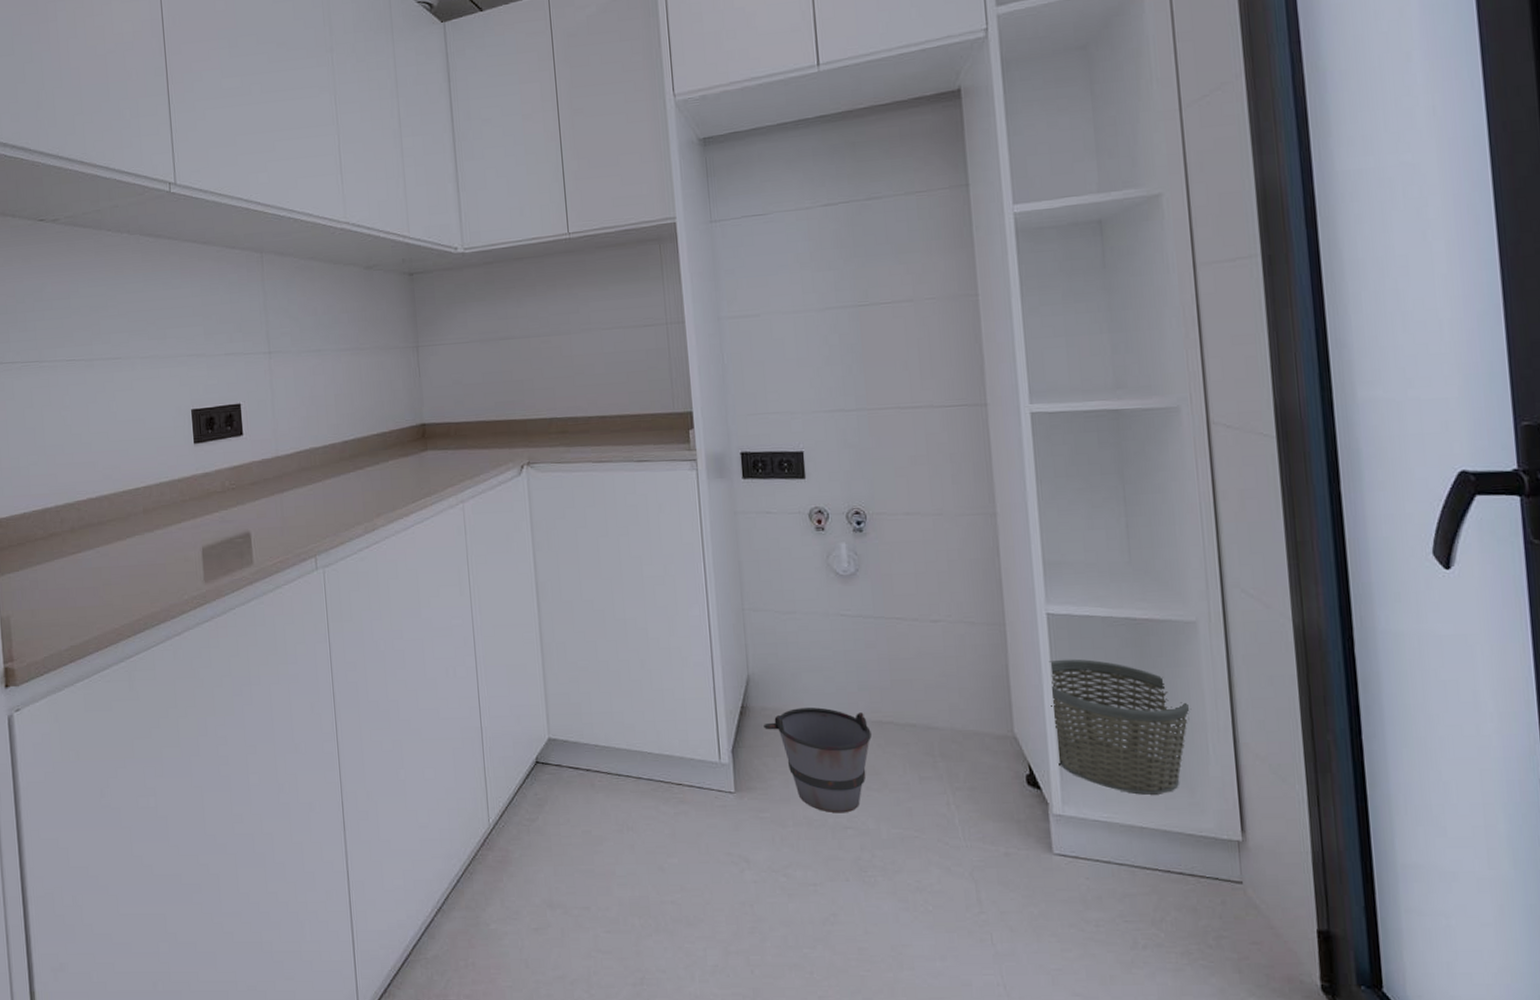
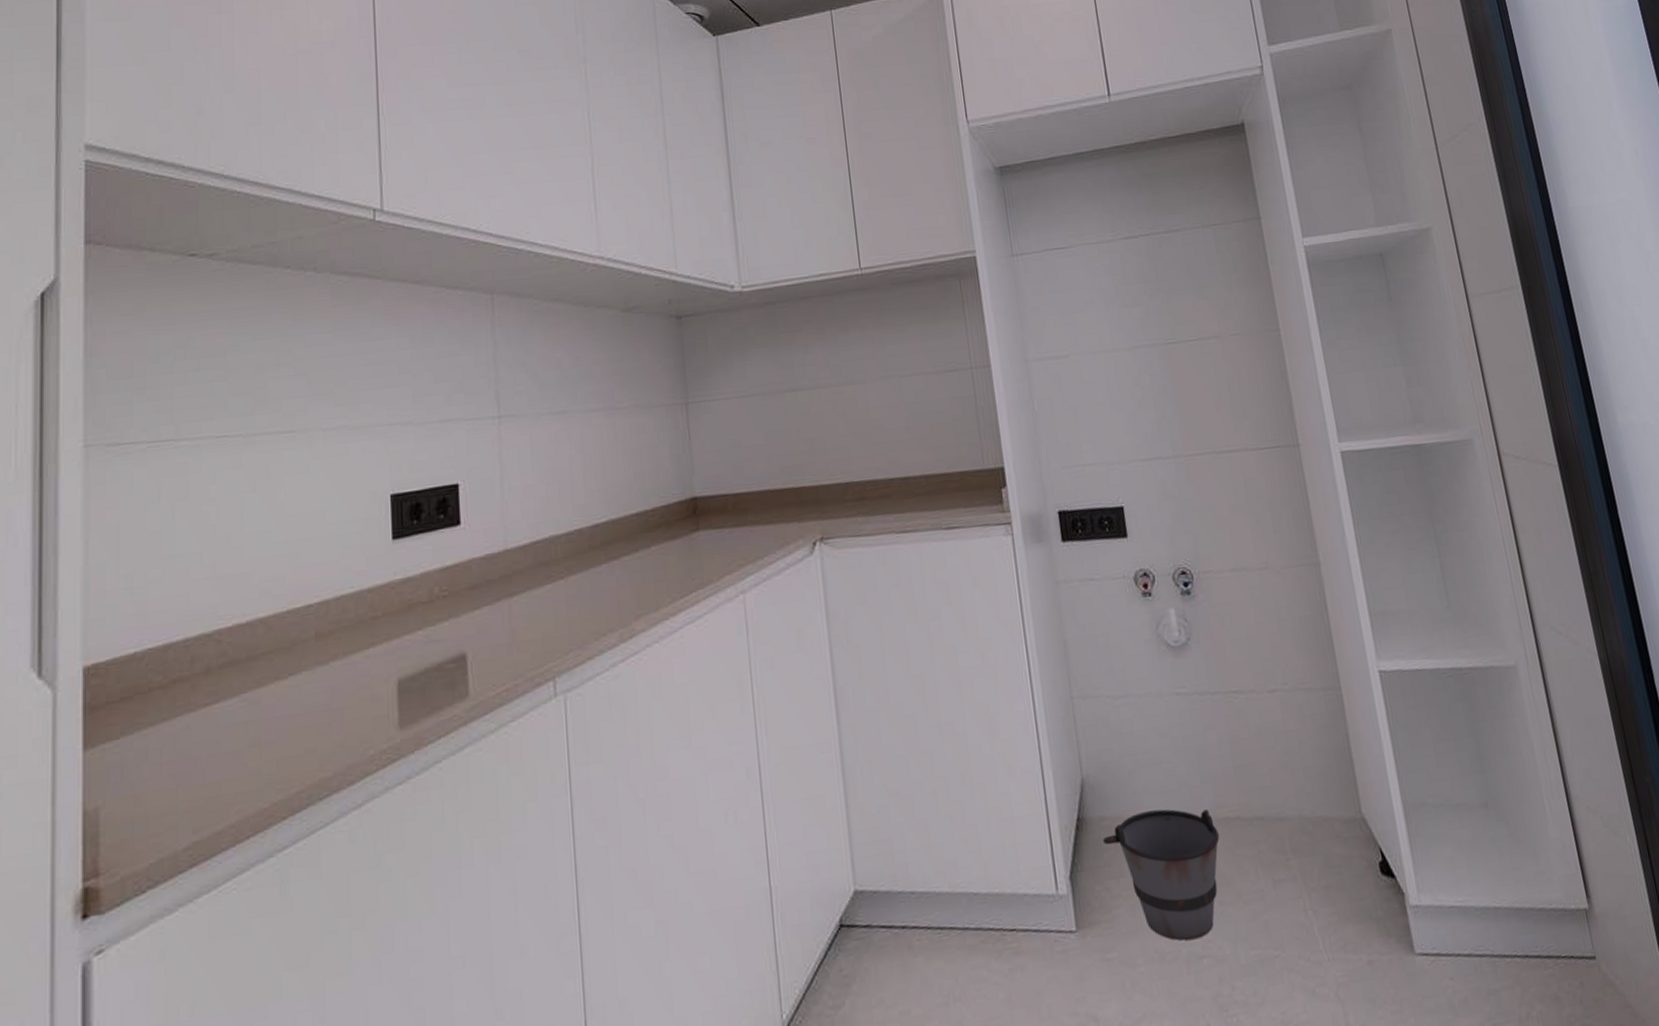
basket: present [1048,659,1192,795] -> none [1386,719,1525,869]

